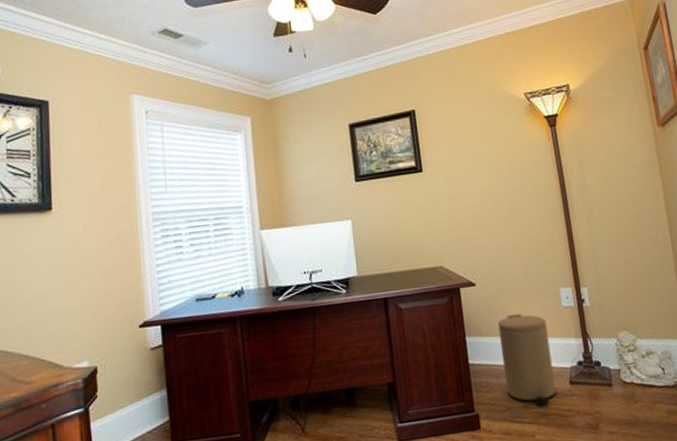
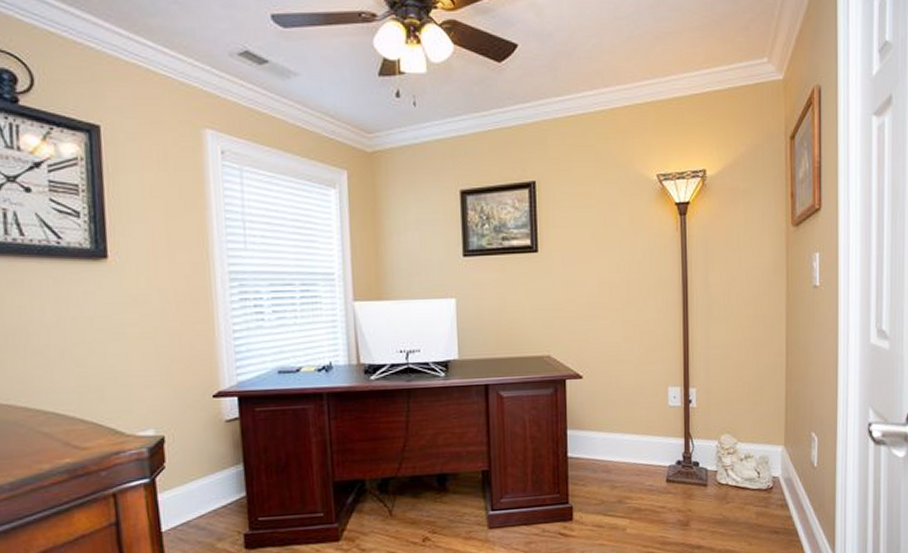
pedal bin: present [497,313,556,406] -> none [601,409,652,501]

